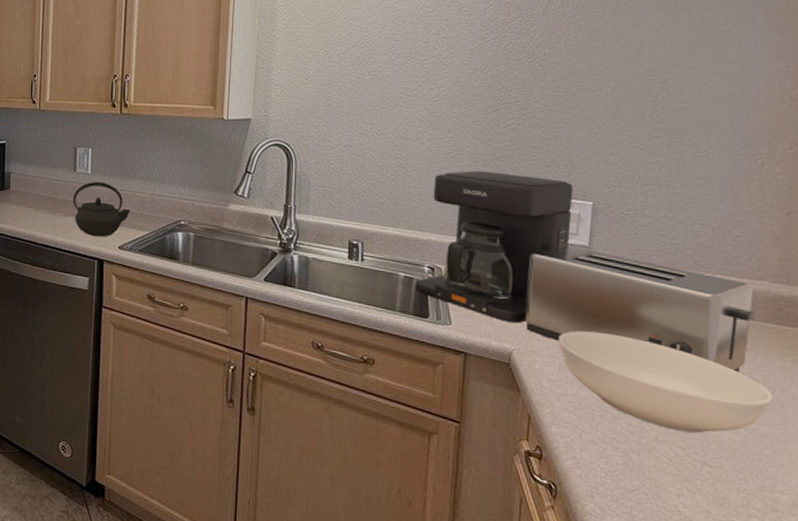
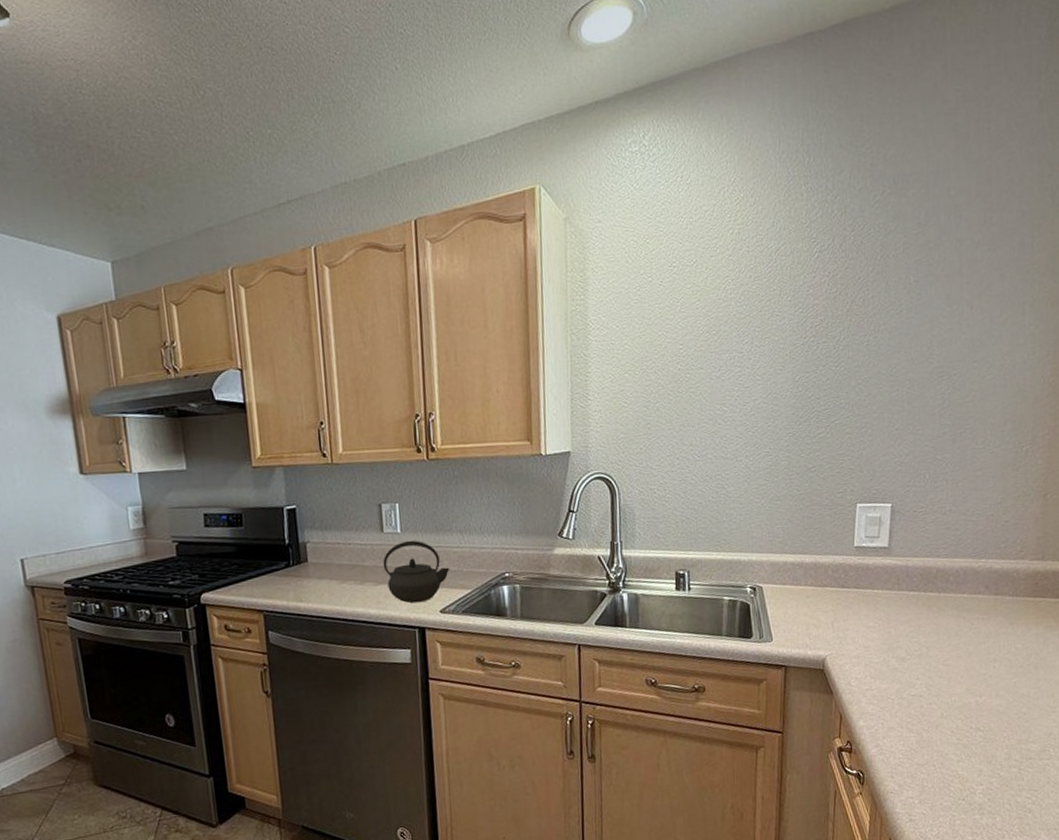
coffee maker: present [415,171,573,324] -> none [739,483,875,631]
toaster: present [523,246,755,372] -> none [835,549,1018,645]
bowl: present [557,331,774,433] -> none [863,627,1030,706]

